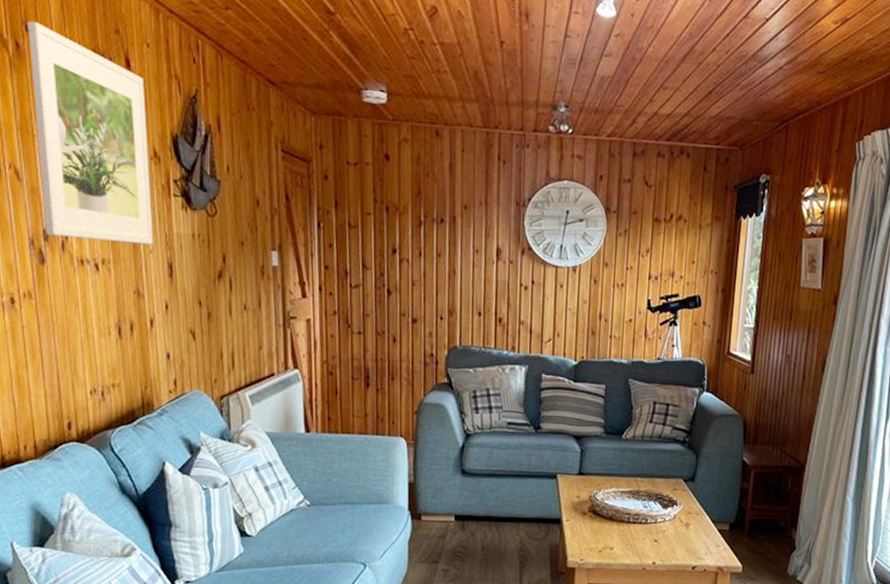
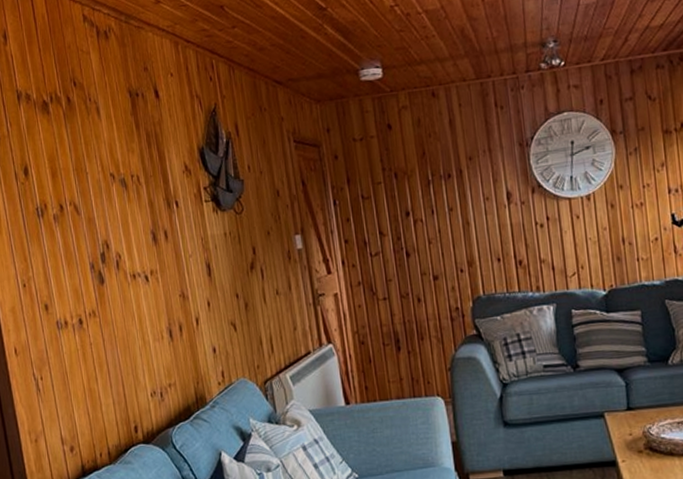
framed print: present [28,20,153,245] -> none [75,76,192,258]

